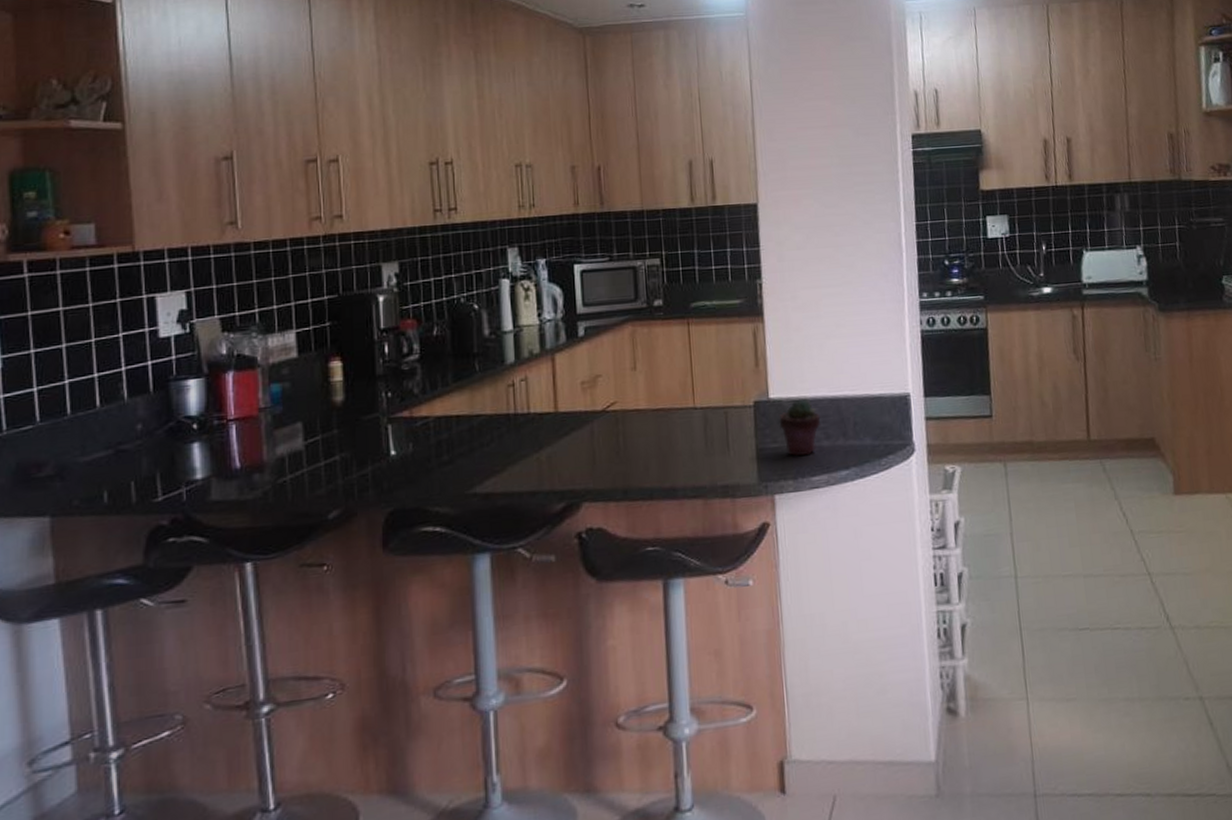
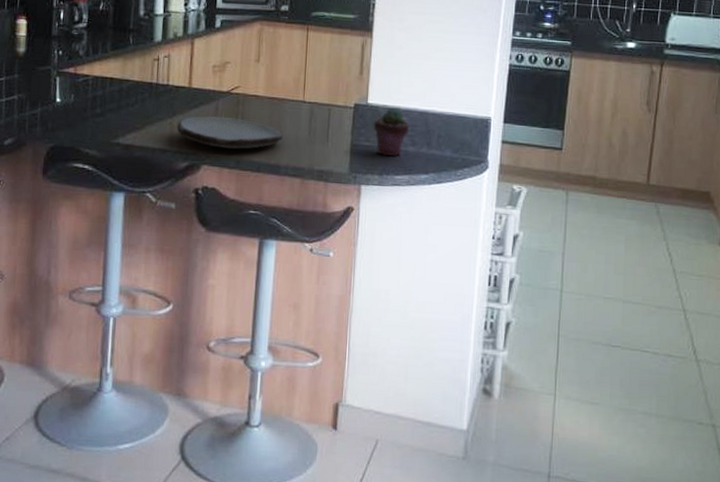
plate: none [545,440,676,479] -> present [176,116,284,149]

